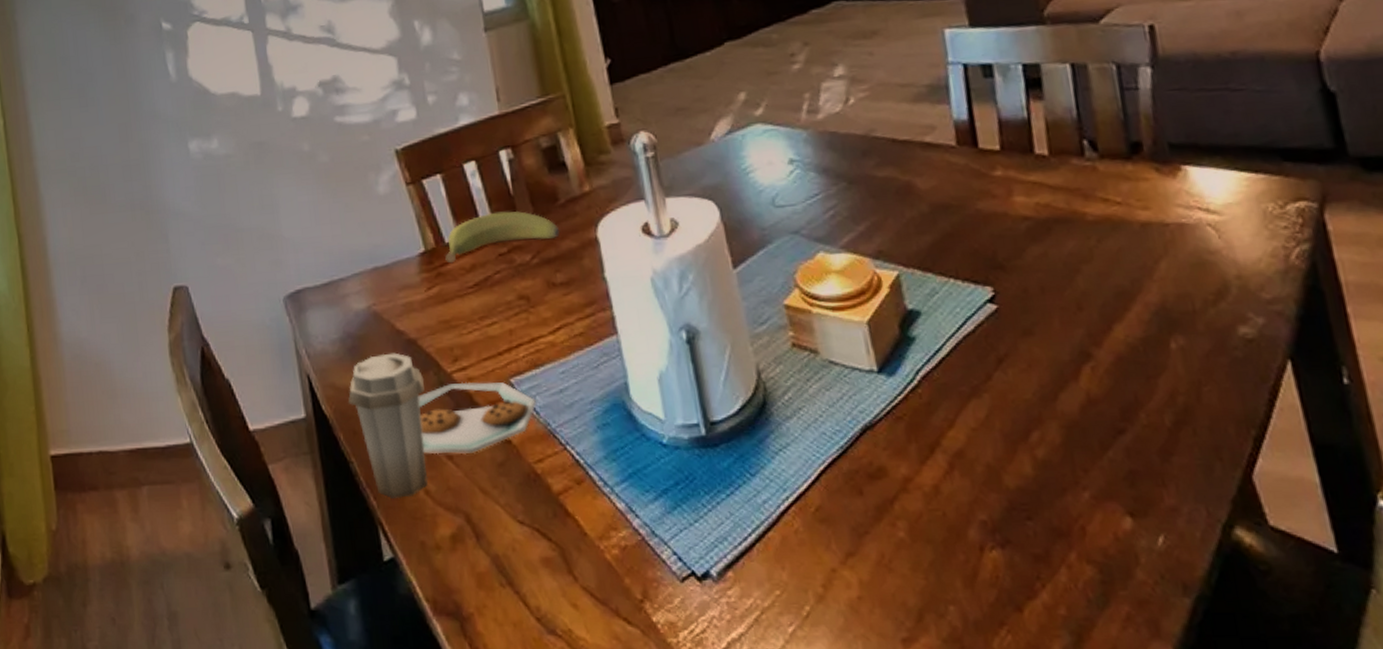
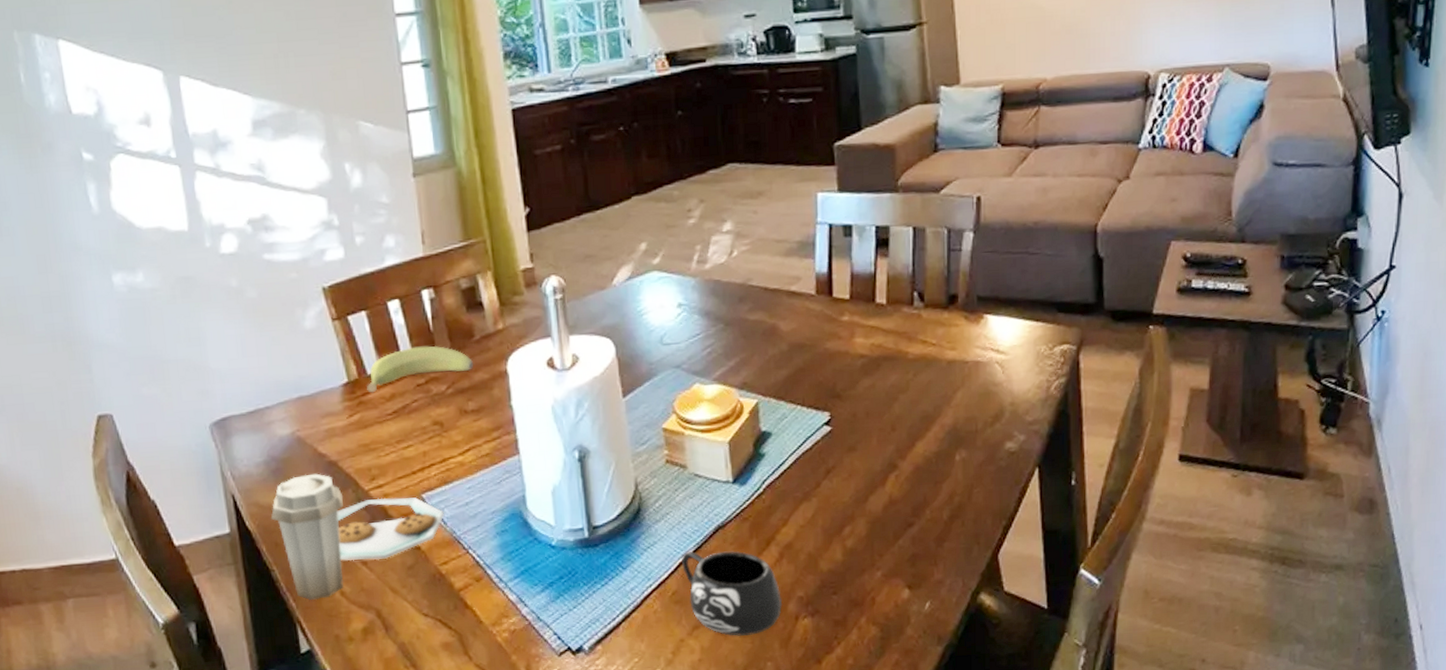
mug: none [823,456,961,570] -> present [682,550,783,637]

